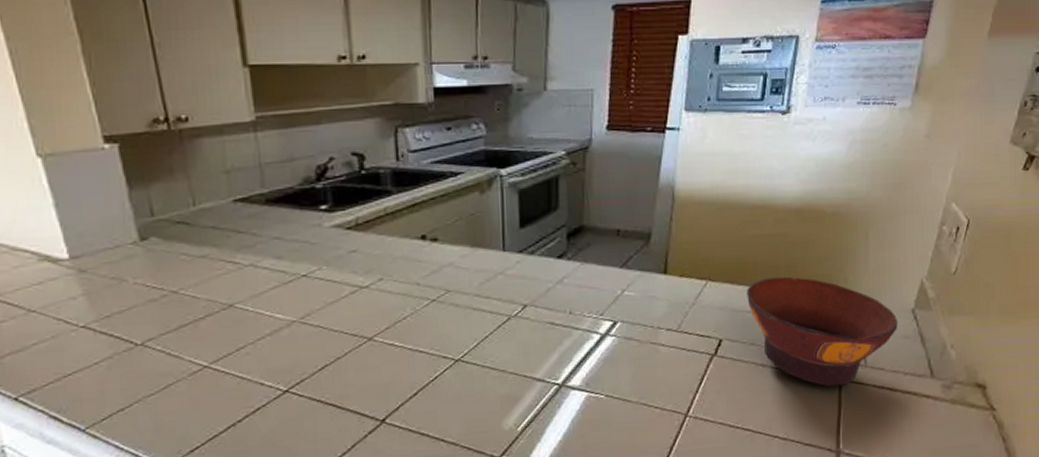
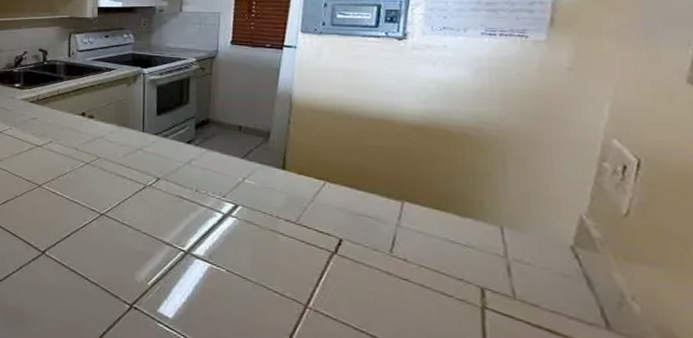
bowl: present [747,276,898,387] -> none [367,187,554,314]

